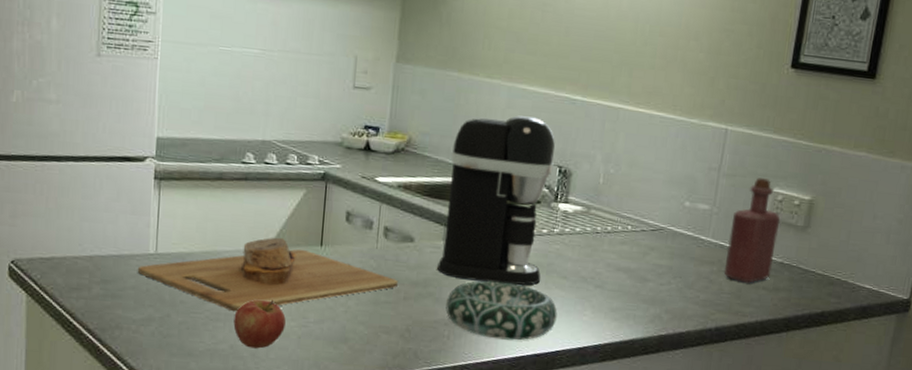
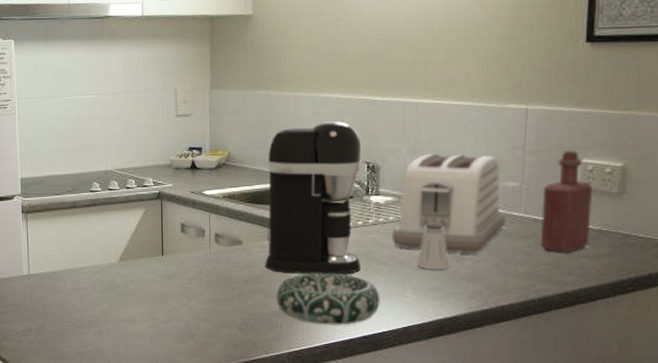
cutting board: present [137,237,398,312] -> none [15,251,232,319]
apple: present [233,299,286,349] -> none [96,305,139,349]
toaster: none [576,164,695,275] -> present [392,153,507,254]
saltshaker: none [599,239,632,290] -> present [417,224,449,270]

